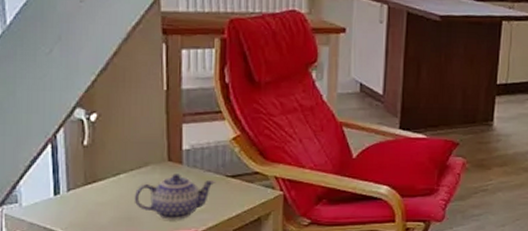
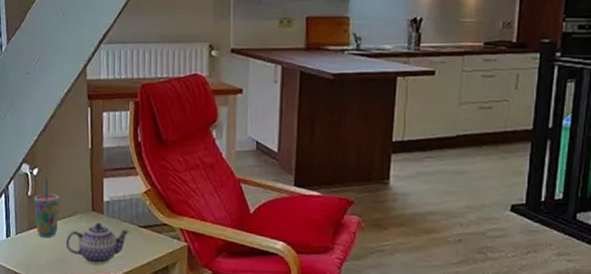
cup: none [91,124,126,193] -> present [33,178,59,237]

